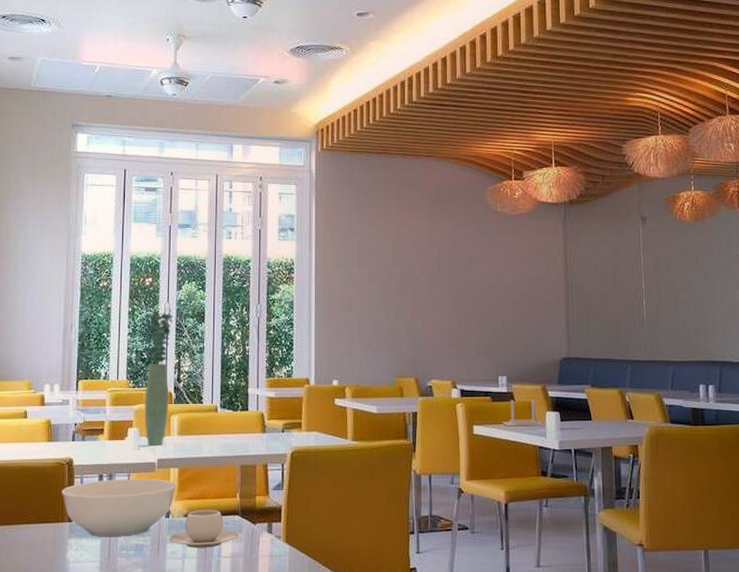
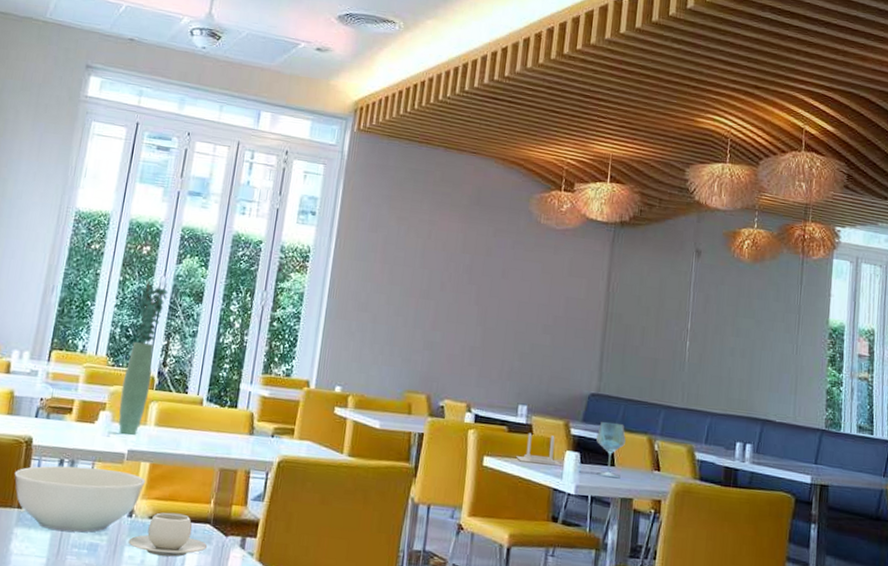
wine glass: none [572,381,599,431] -> present [596,421,626,479]

